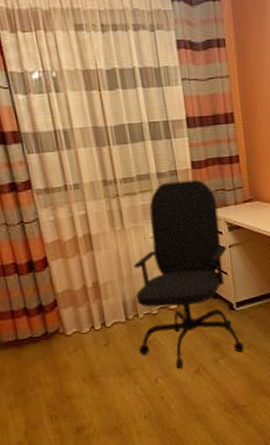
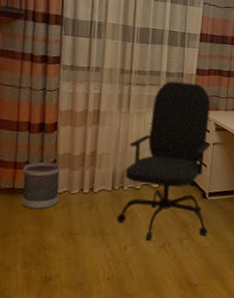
wastebasket: none [22,302,70,359] -> present [21,161,60,210]

